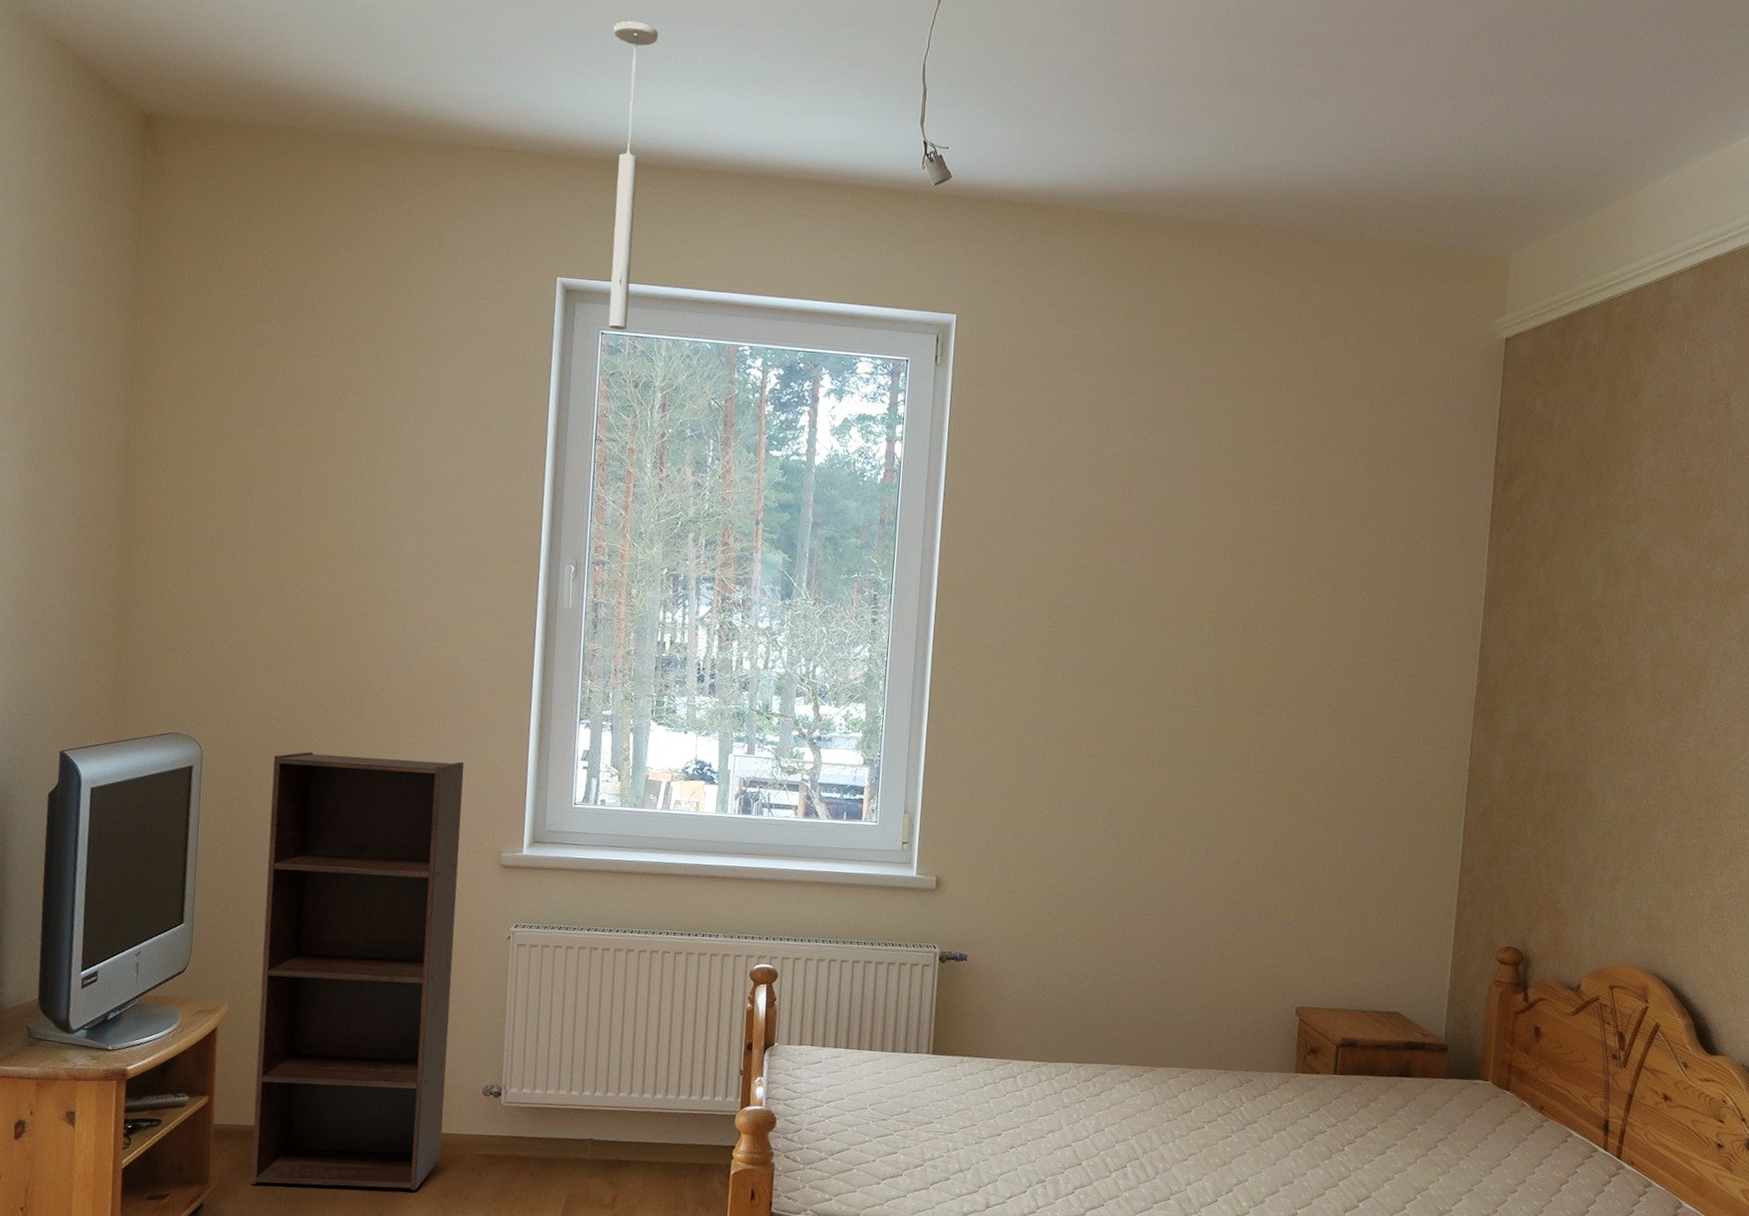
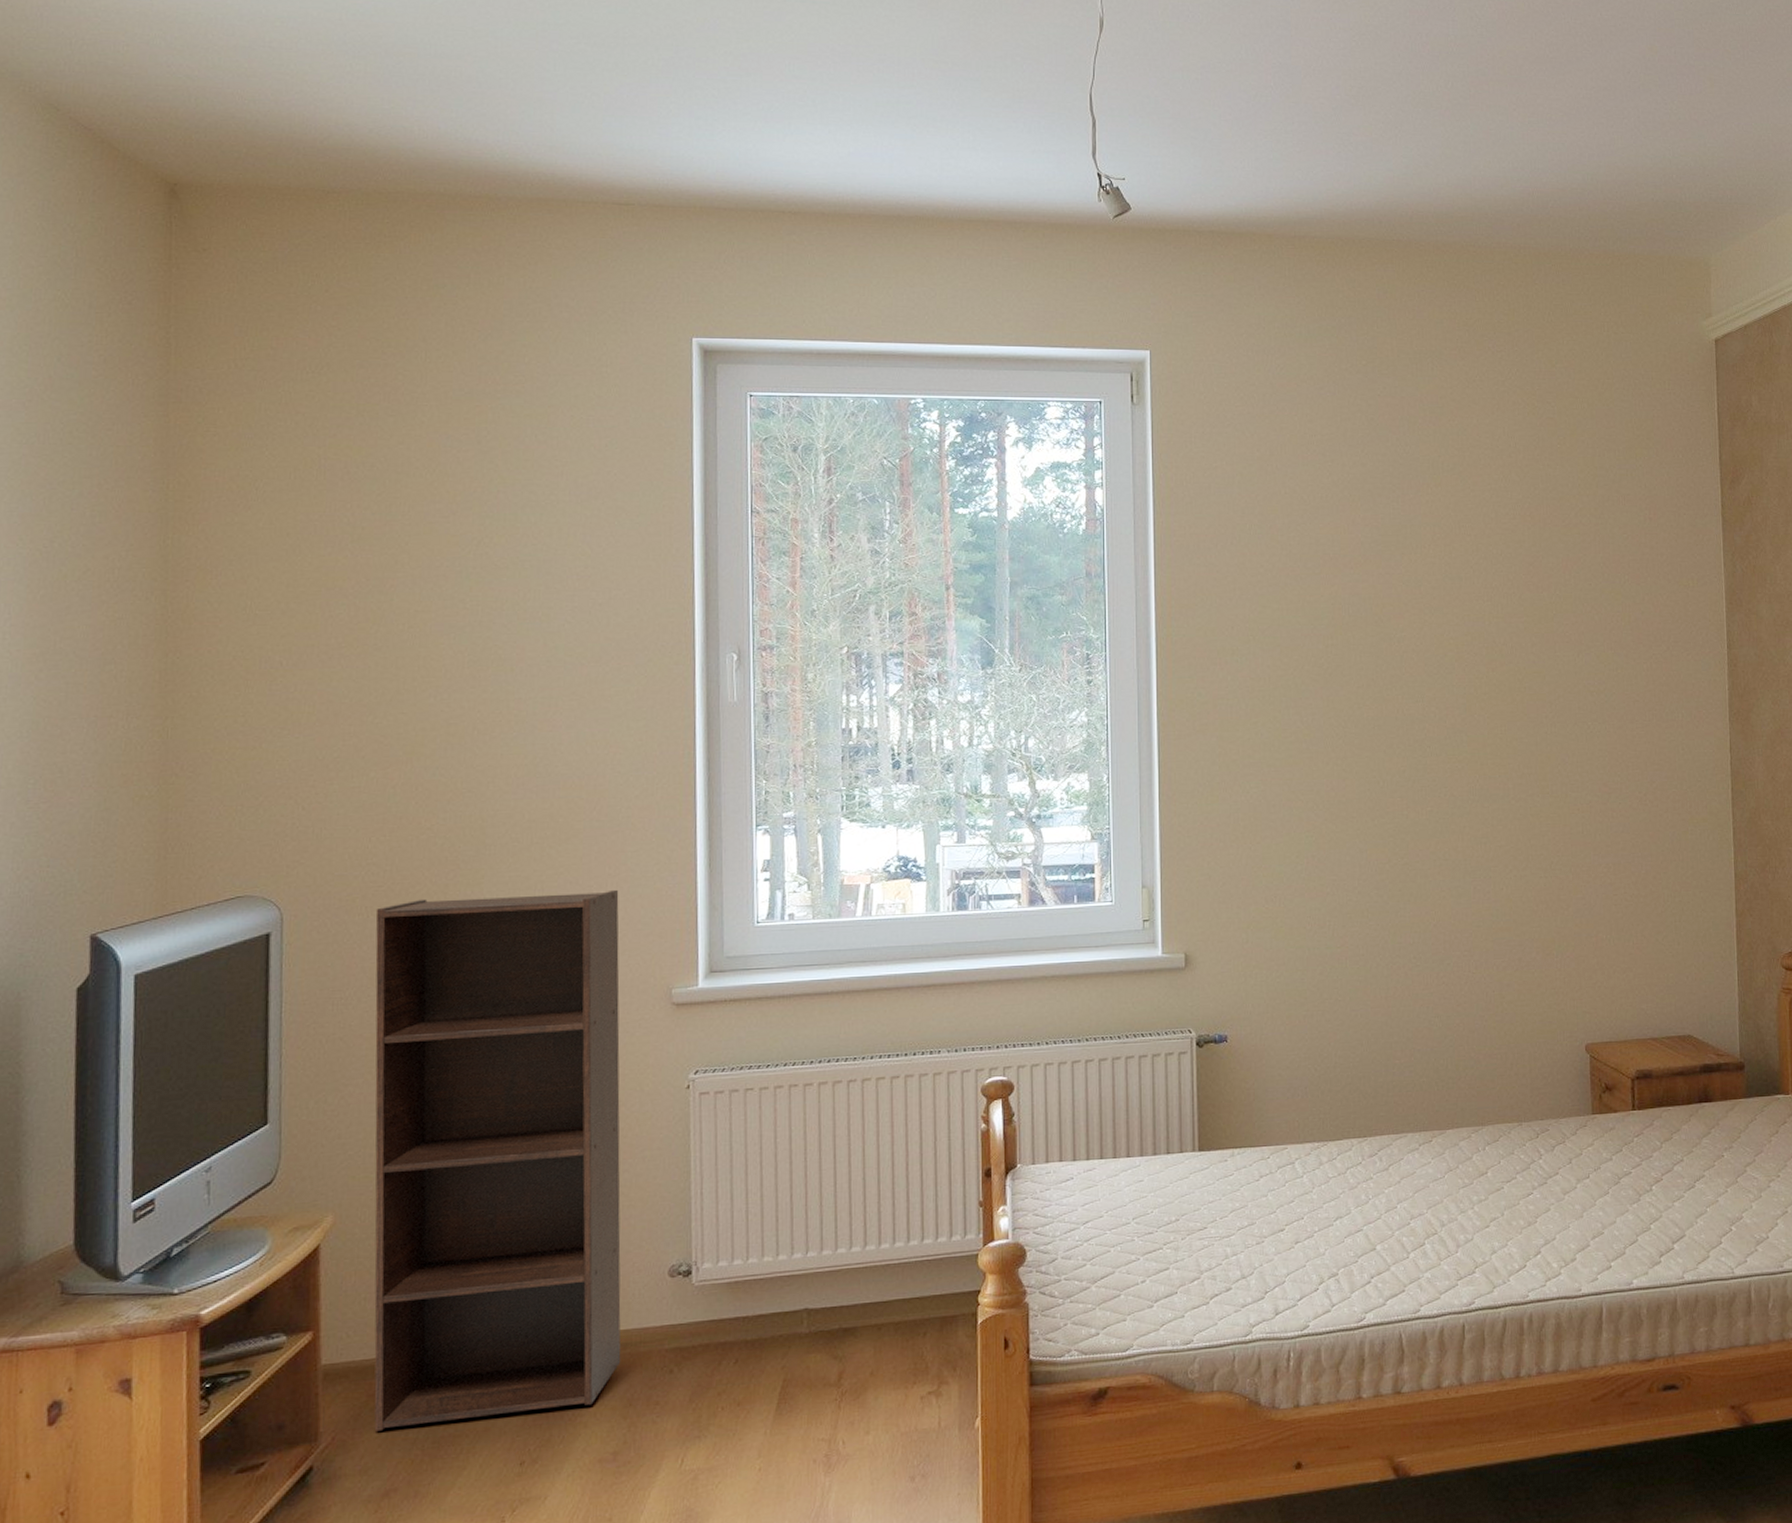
ceiling light: present [608,21,659,330] -> none [739,60,792,390]

